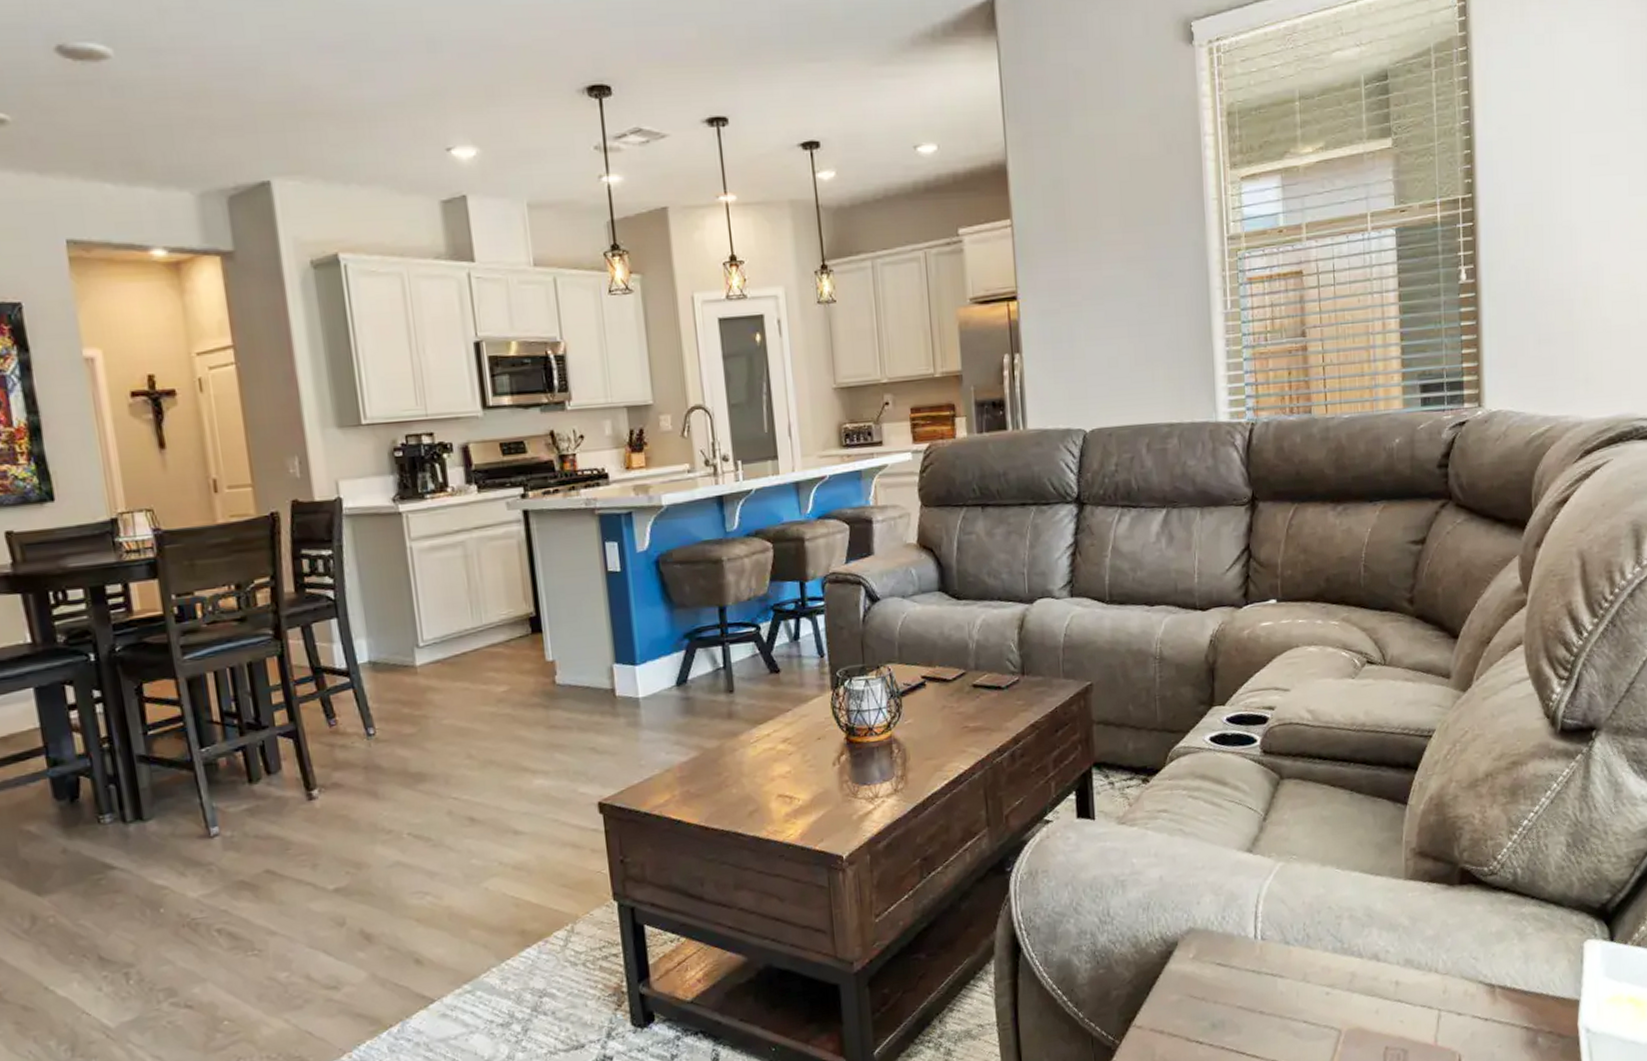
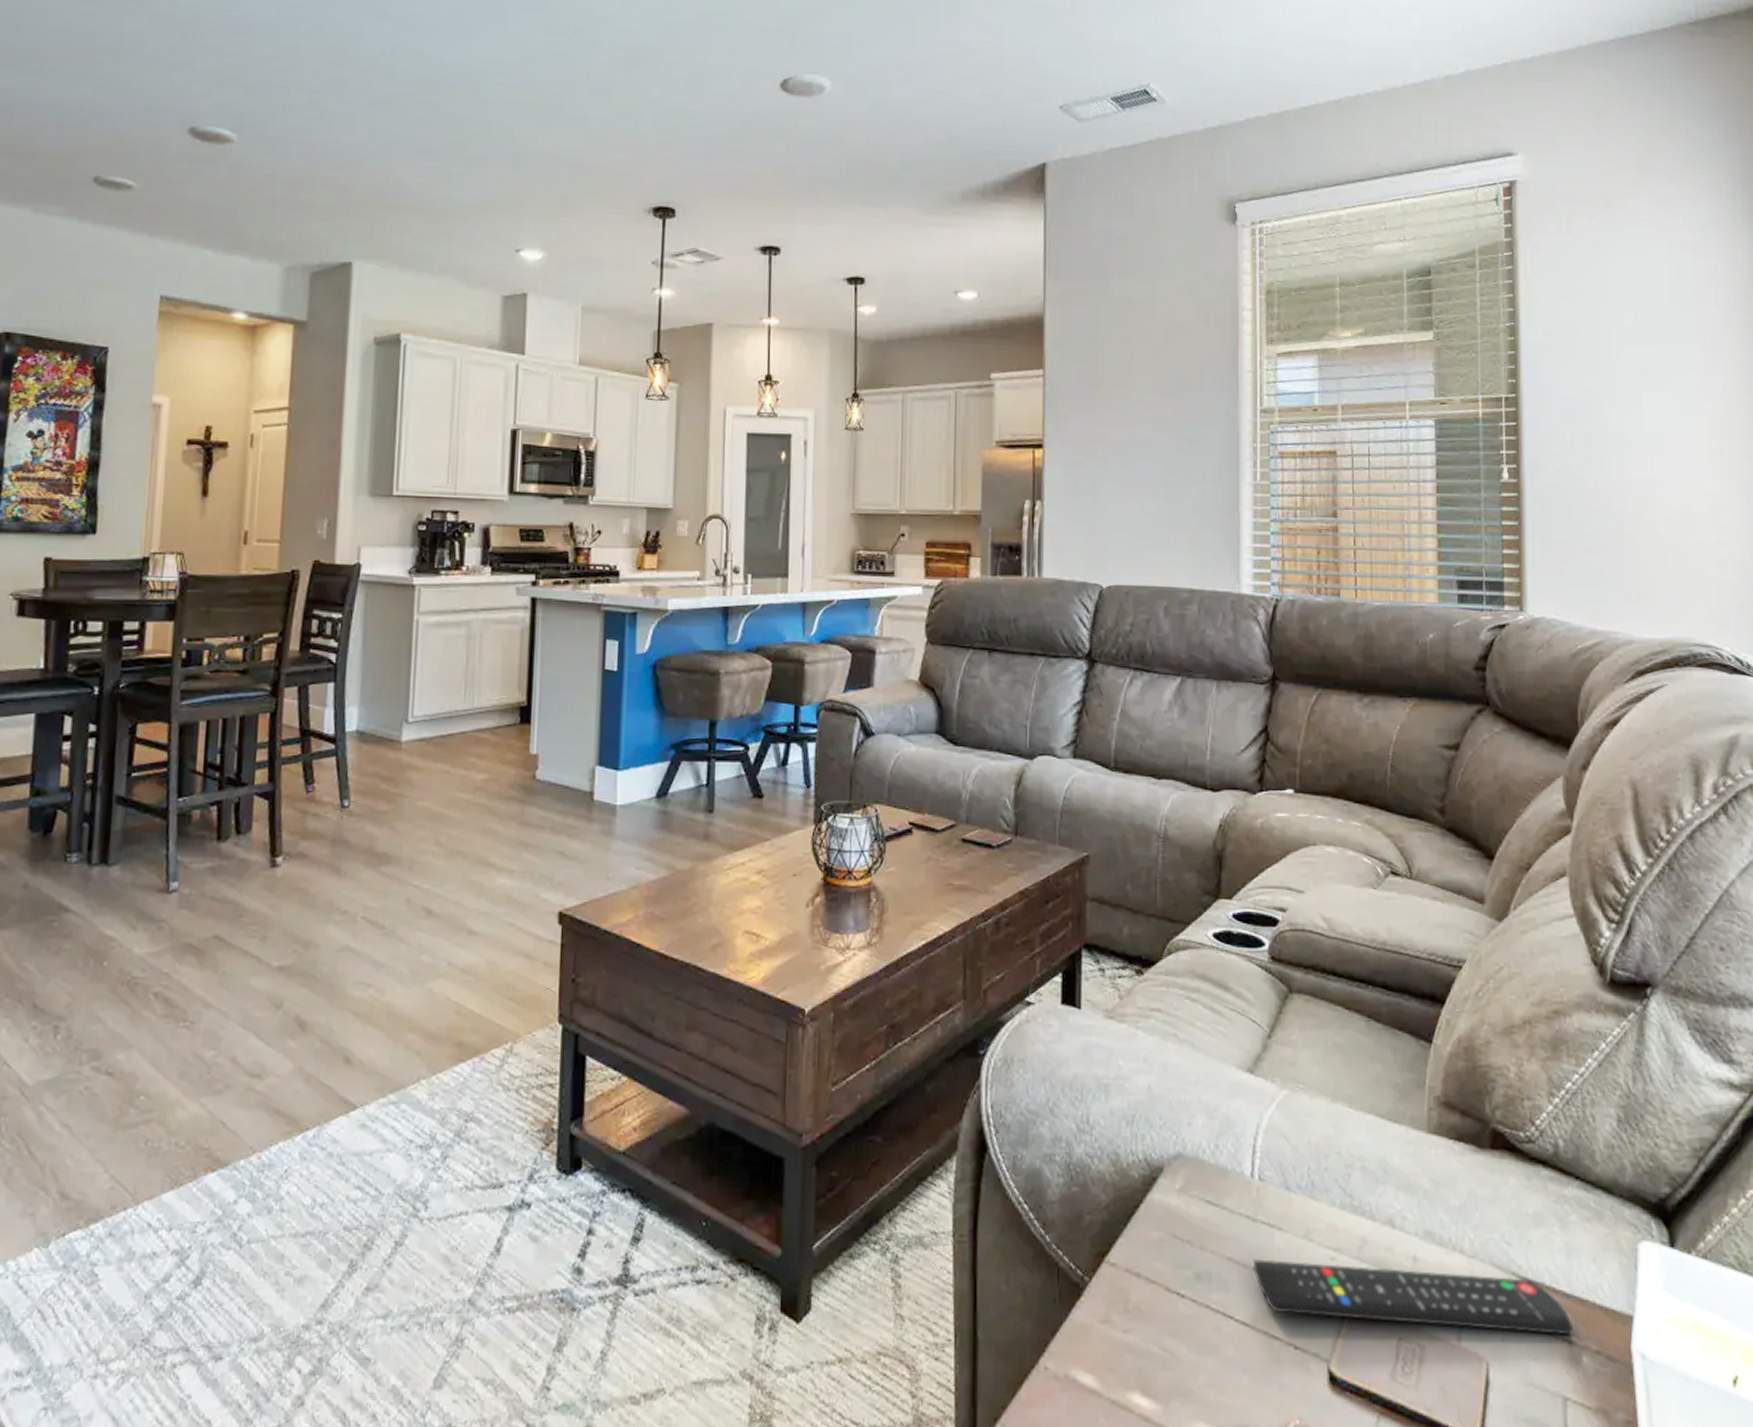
remote control: none [1259,984,1531,1044] -> present [1252,1259,1574,1336]

